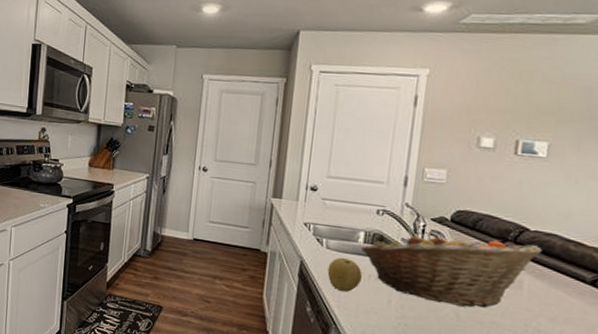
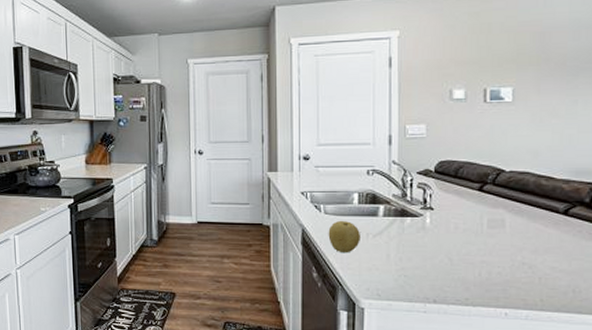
fruit basket: present [360,230,543,308] -> none [356,183,518,251]

